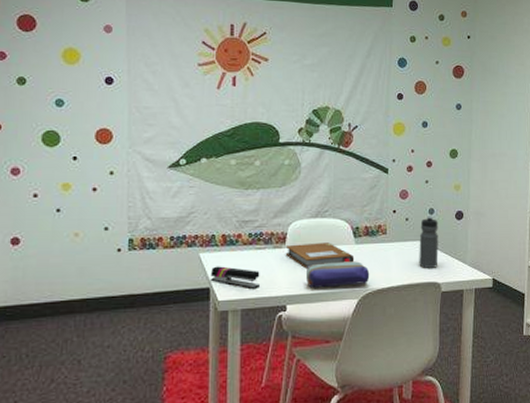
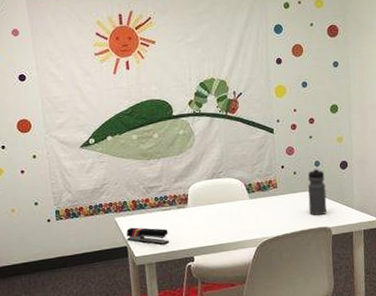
notebook: present [285,242,355,269] -> none [188,199,250,224]
pencil case: present [305,261,370,288] -> none [207,214,265,240]

